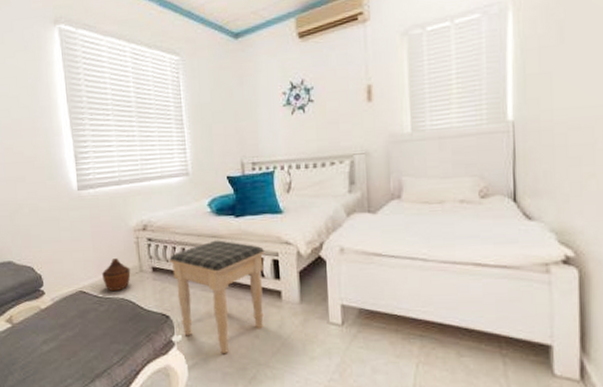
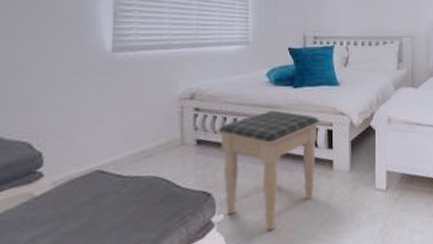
woven basket: present [102,258,131,292] -> none [131,130,169,170]

